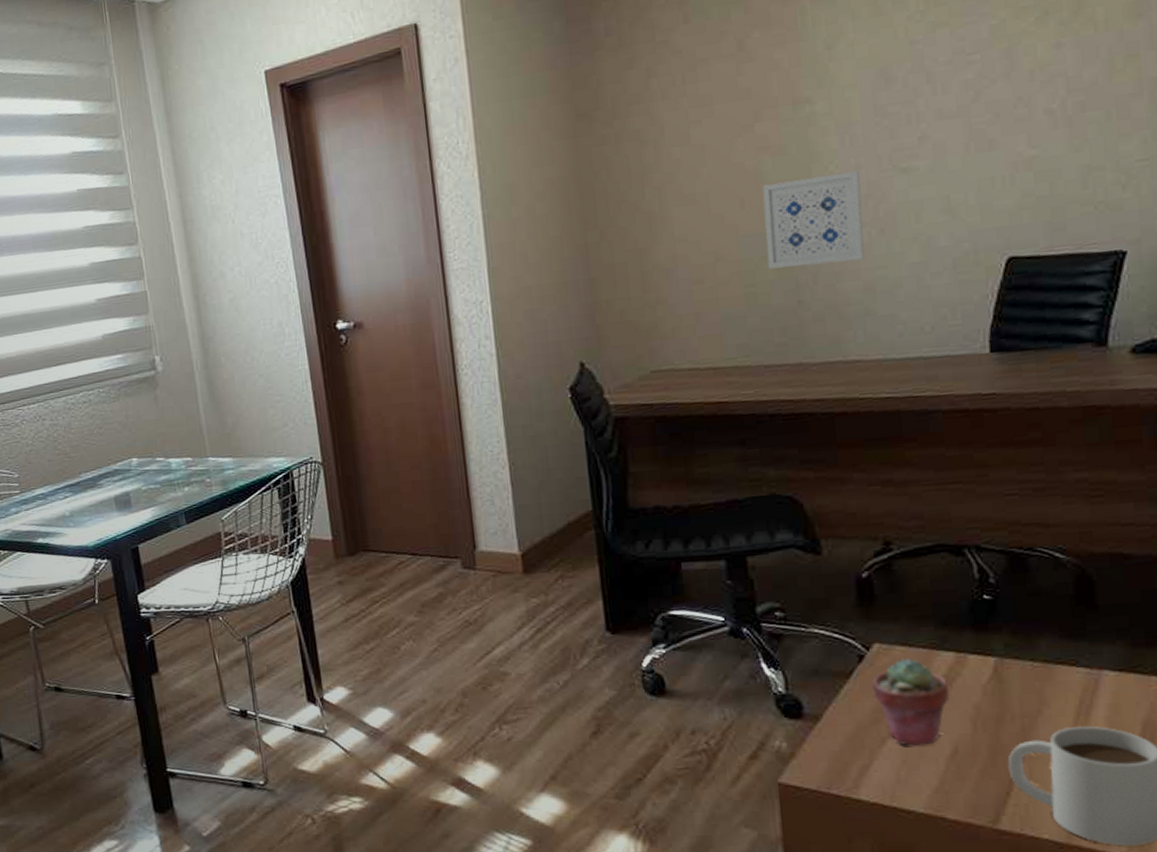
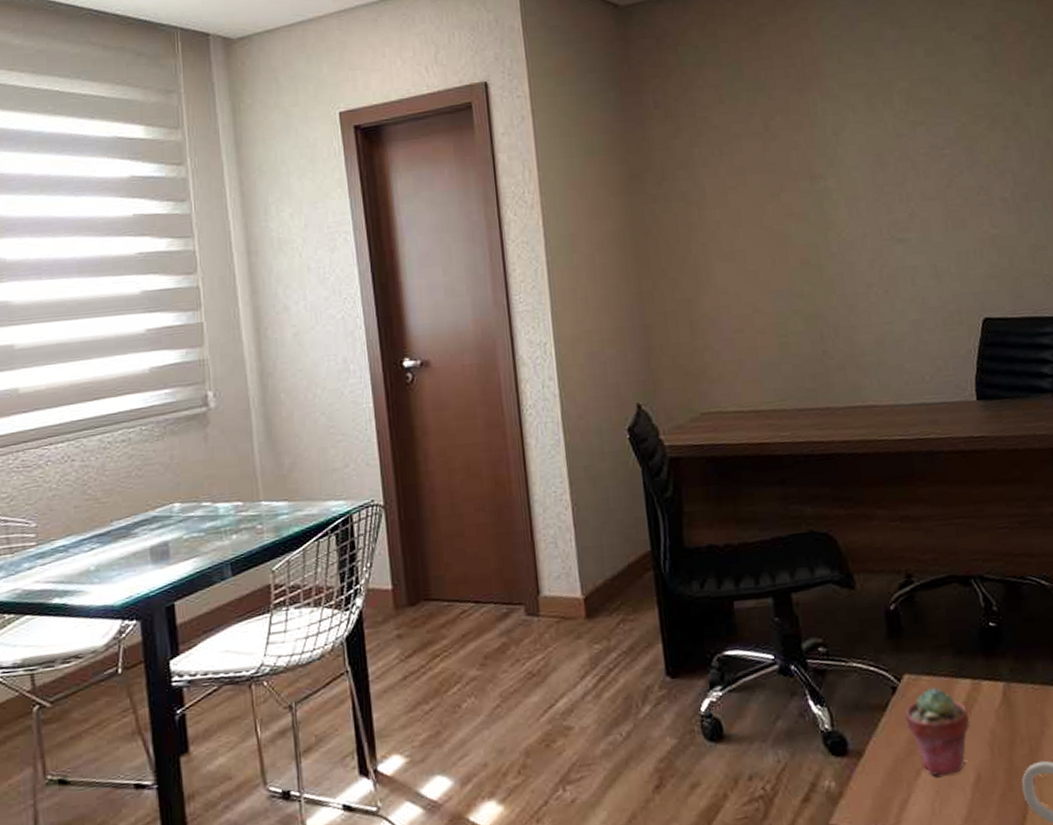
wall art: present [762,170,865,269] -> none [789,238,875,321]

